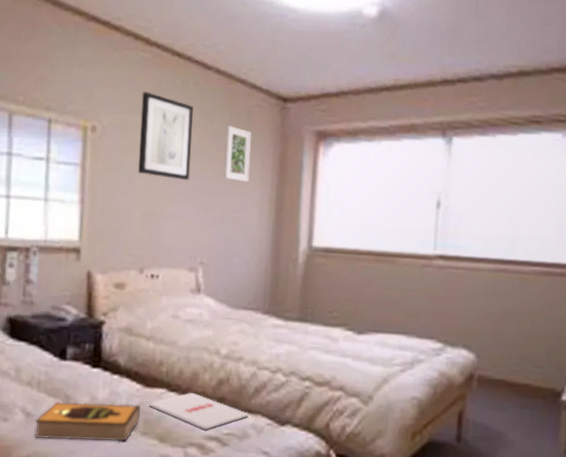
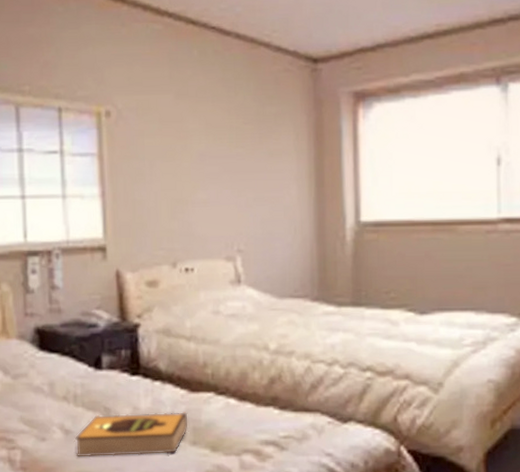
wall art: present [138,91,193,181] -> none [157,67,218,161]
magazine: present [148,392,249,430] -> none [196,394,307,434]
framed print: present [223,125,251,183] -> none [253,95,283,157]

